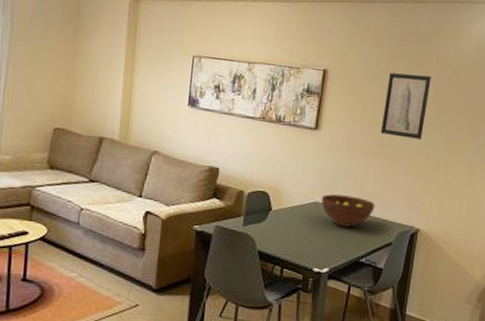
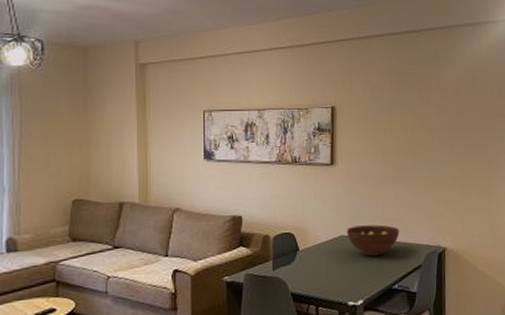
wall art: present [380,72,431,139] -> none [394,100,435,161]

